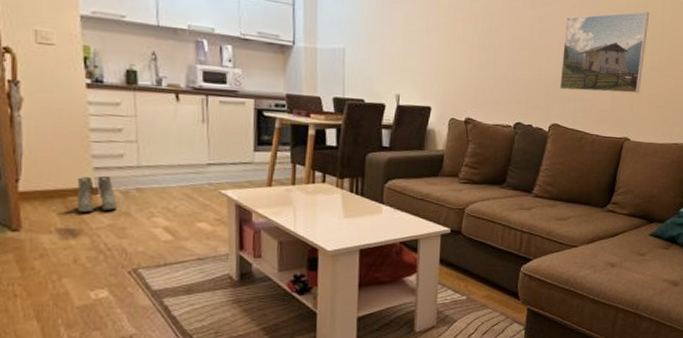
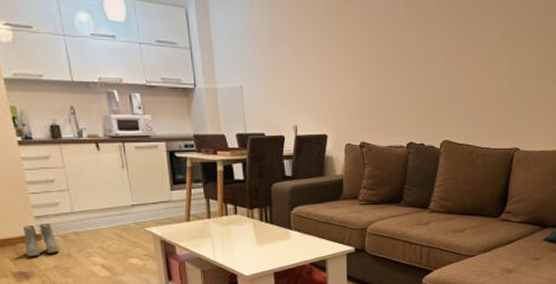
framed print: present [559,11,649,94] -> none [448,18,533,106]

